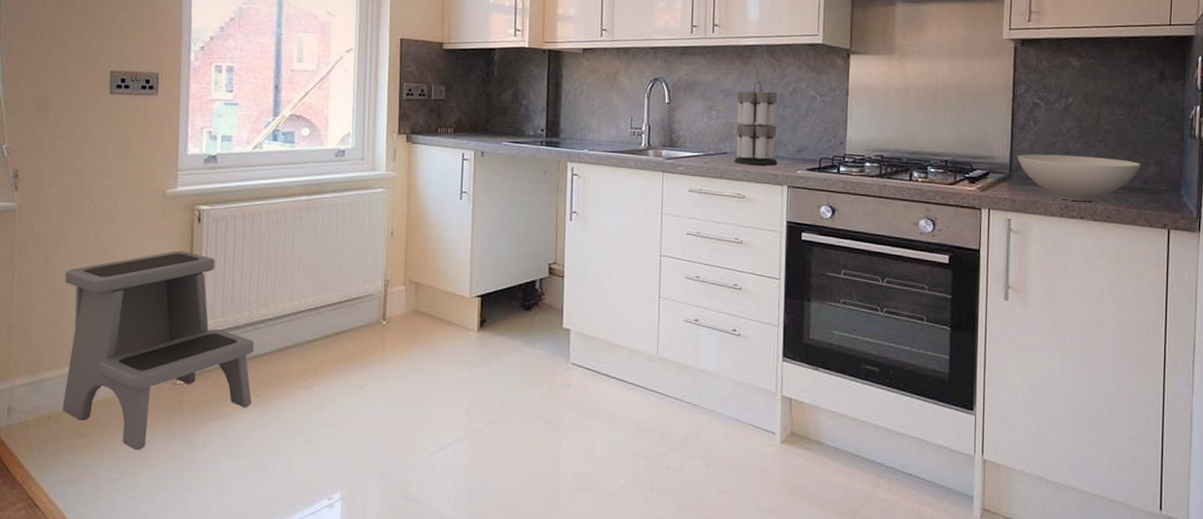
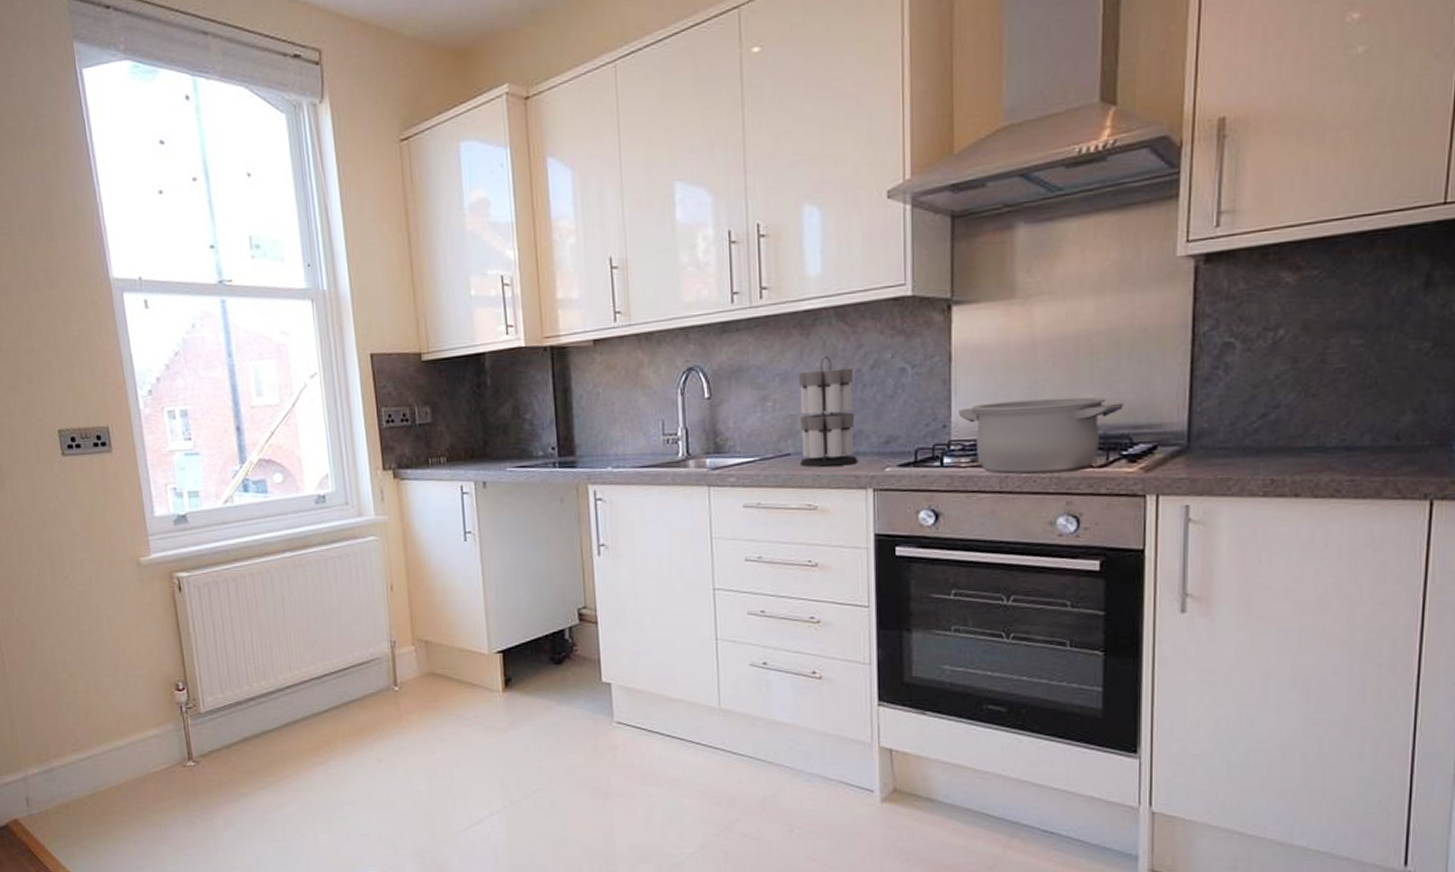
step stool: present [62,251,255,450] -> none [54,624,266,835]
cooking pot: none [852,129,967,187] -> present [958,397,1124,475]
bowl: present [1017,154,1140,202] -> none [1199,409,1389,474]

